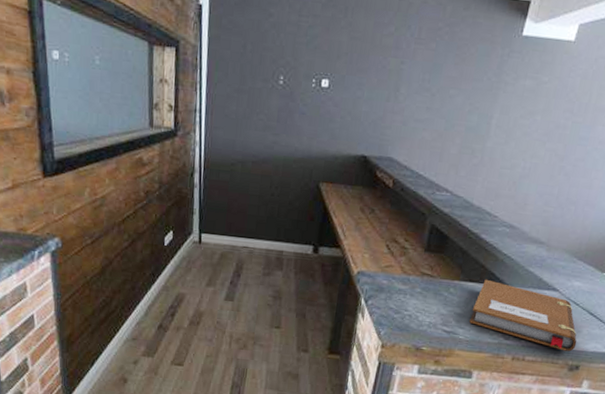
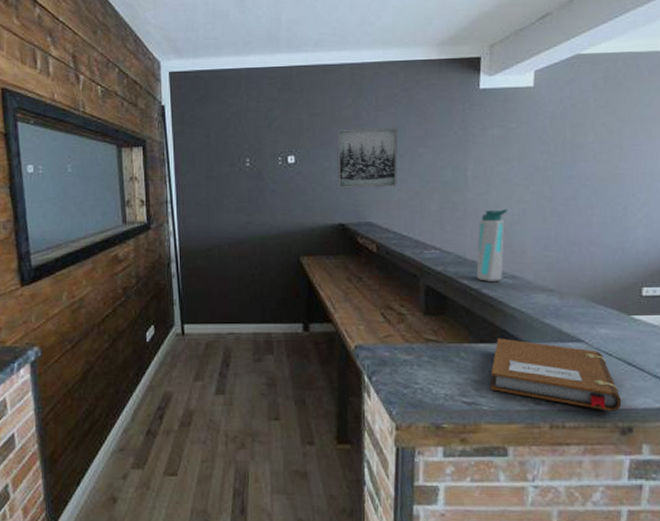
wall art: none [365,57,435,125] -> present [336,127,398,189]
water bottle: none [478,160,522,229] -> present [476,208,509,281]

